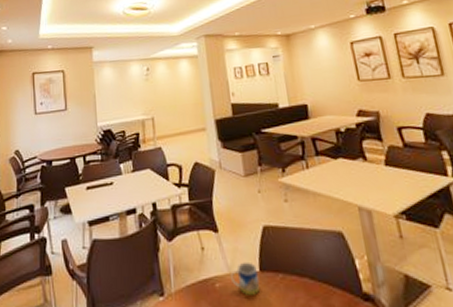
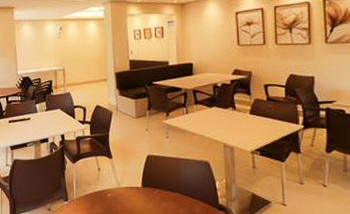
mug: present [229,261,261,295] -> none [119,180,141,203]

